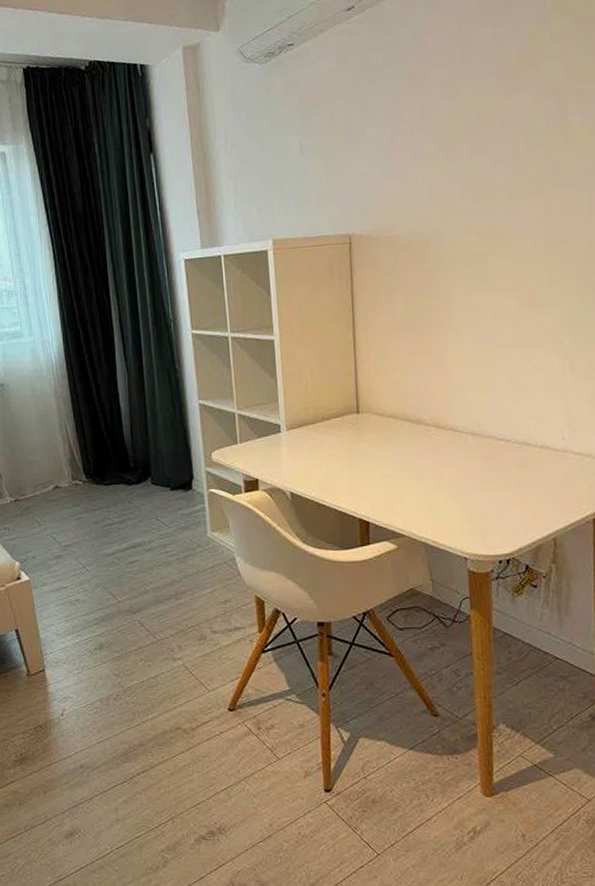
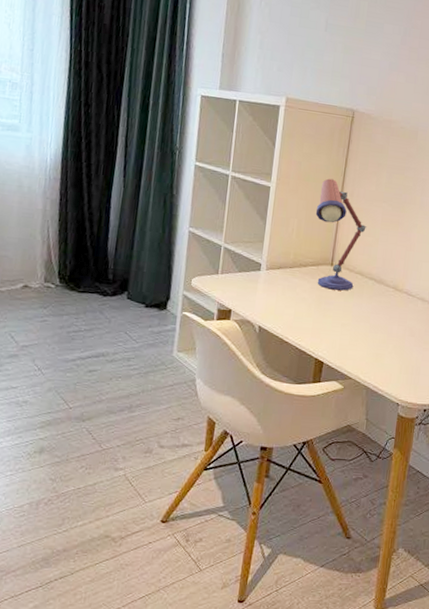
desk lamp: none [328,317,390,440] -> present [315,178,366,291]

